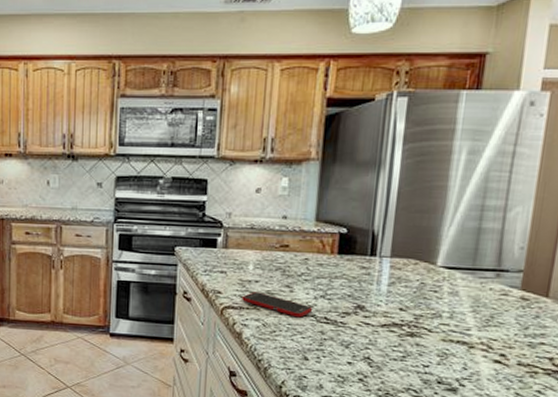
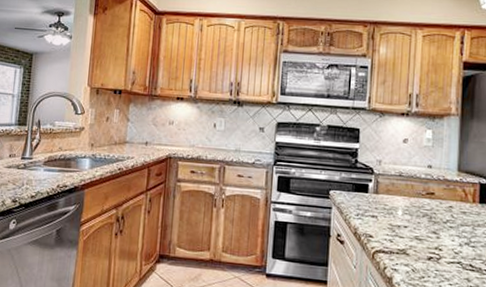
cell phone: present [242,292,313,318] -> none [392,237,459,264]

